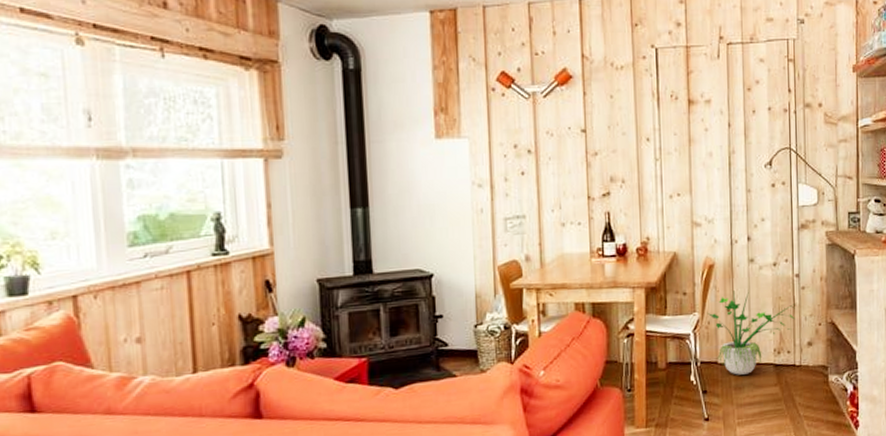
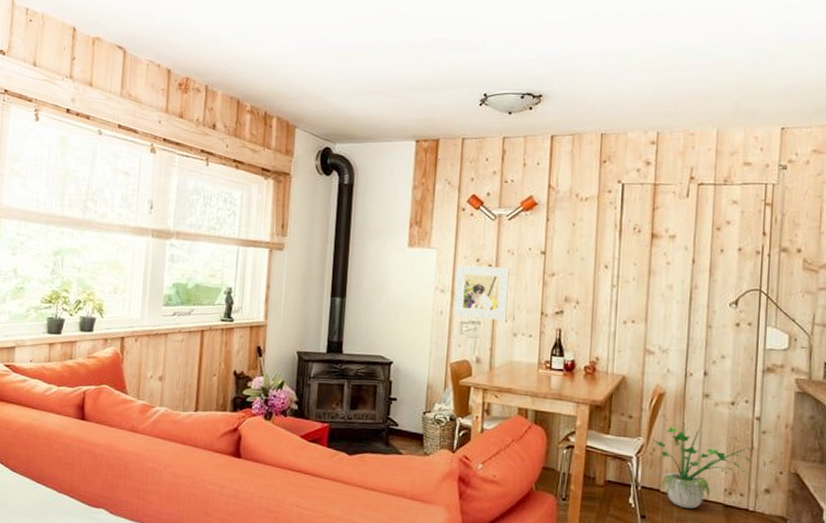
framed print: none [492,151,553,213] -> present [453,264,510,321]

